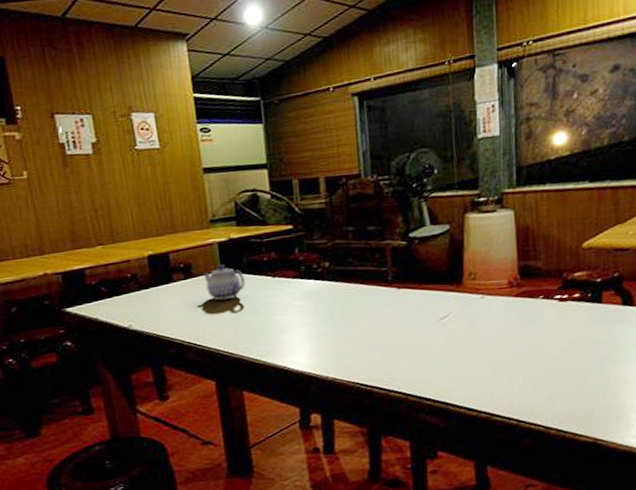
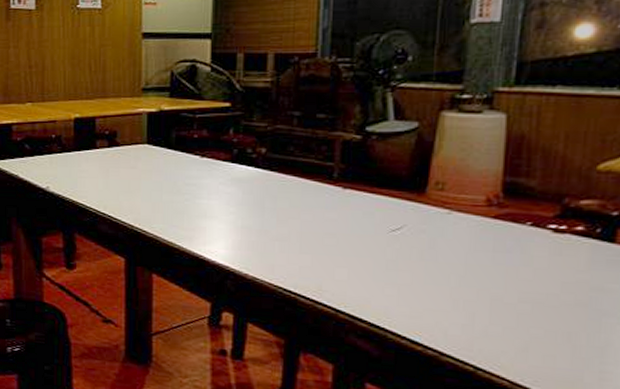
teapot: present [203,264,246,300] -> none [127,136,171,174]

